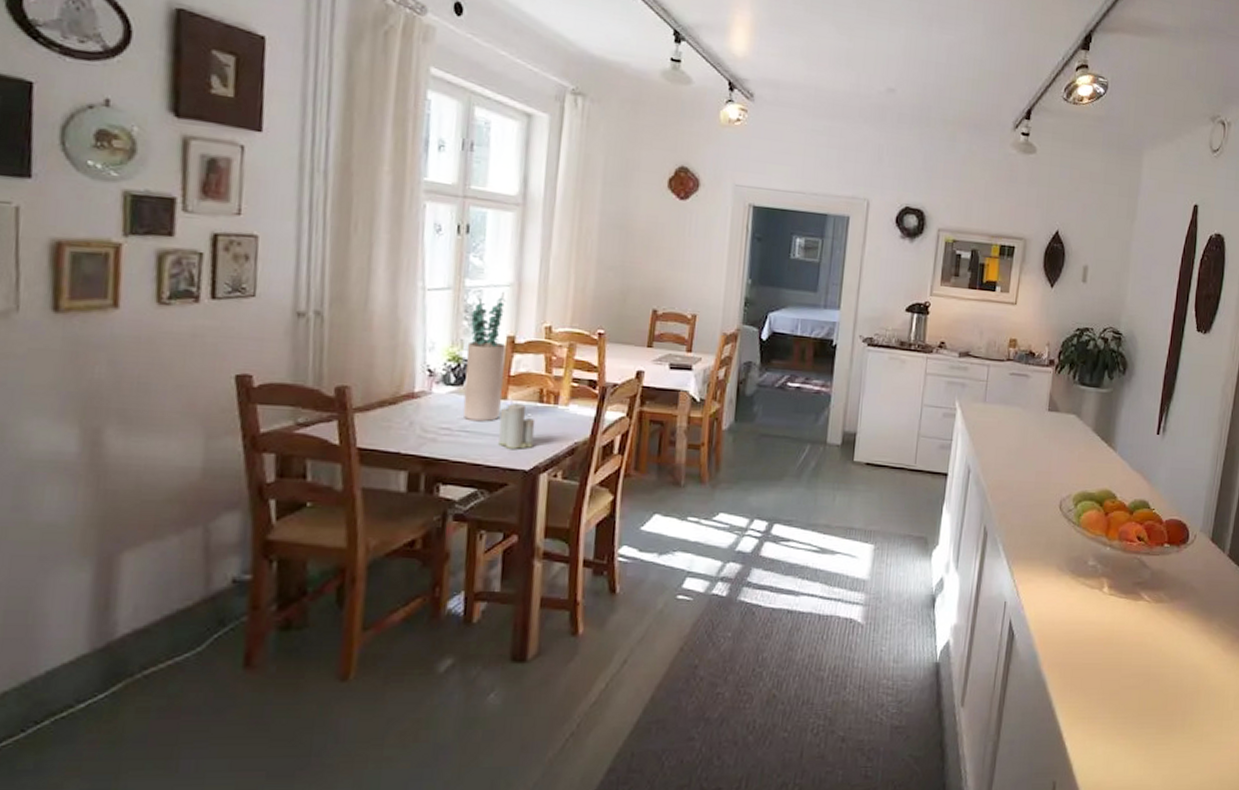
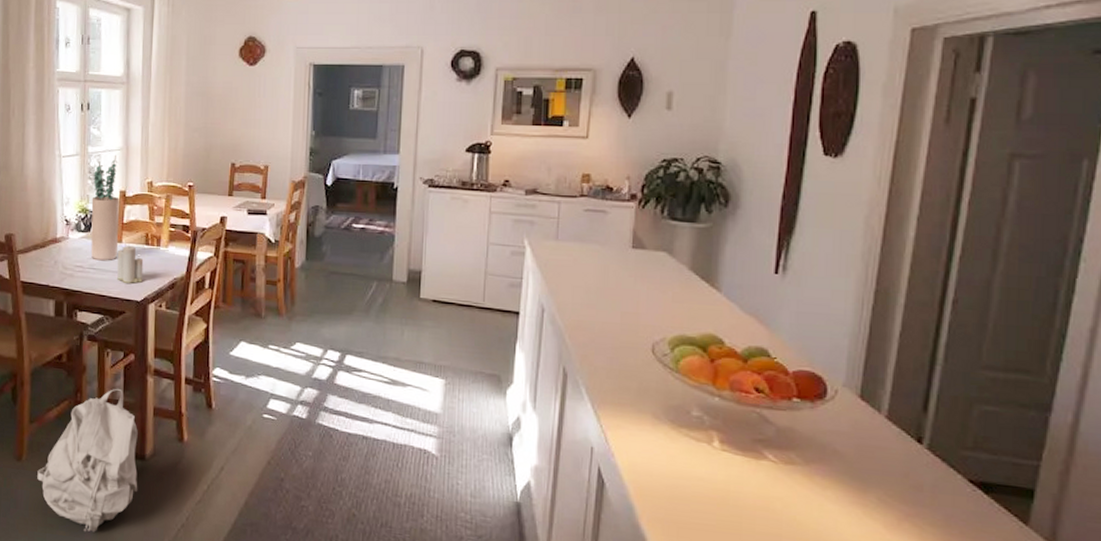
backpack: none [371,577,518,758] -> present [37,388,138,532]

